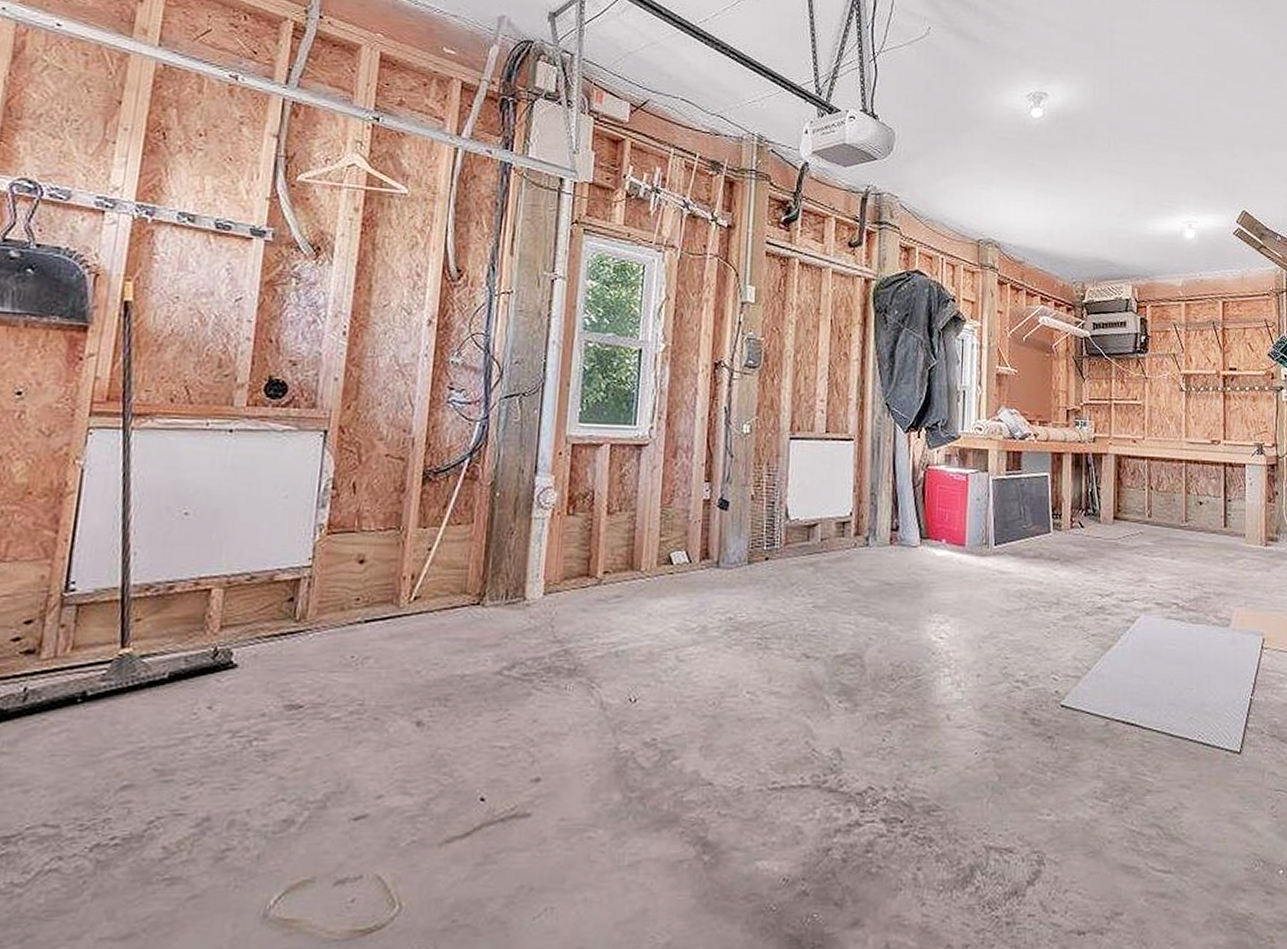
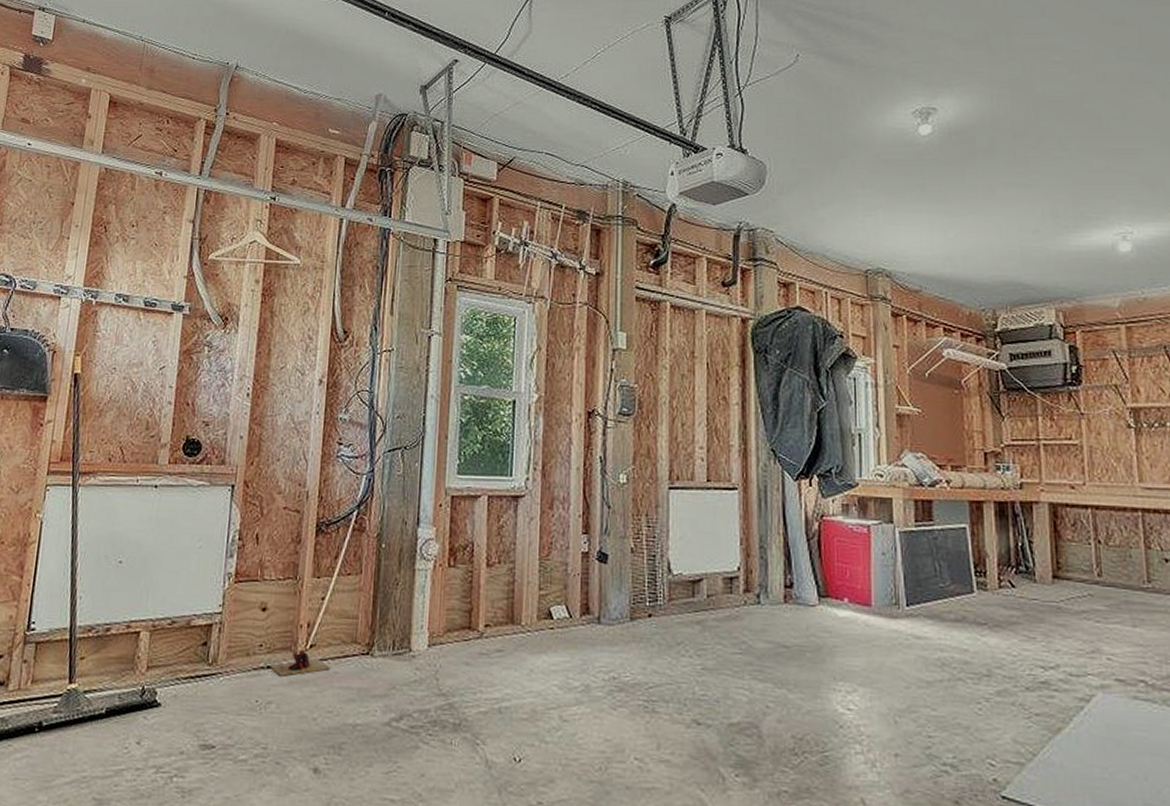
slippers: none [367,601,437,630] -> present [270,648,331,676]

